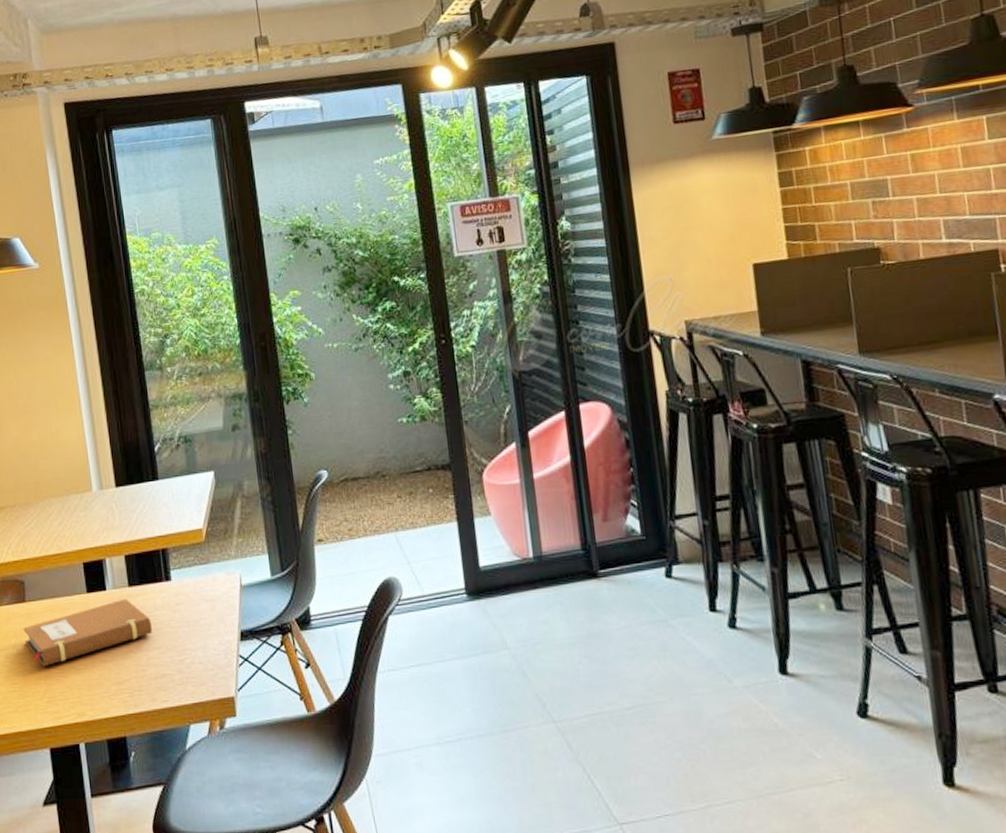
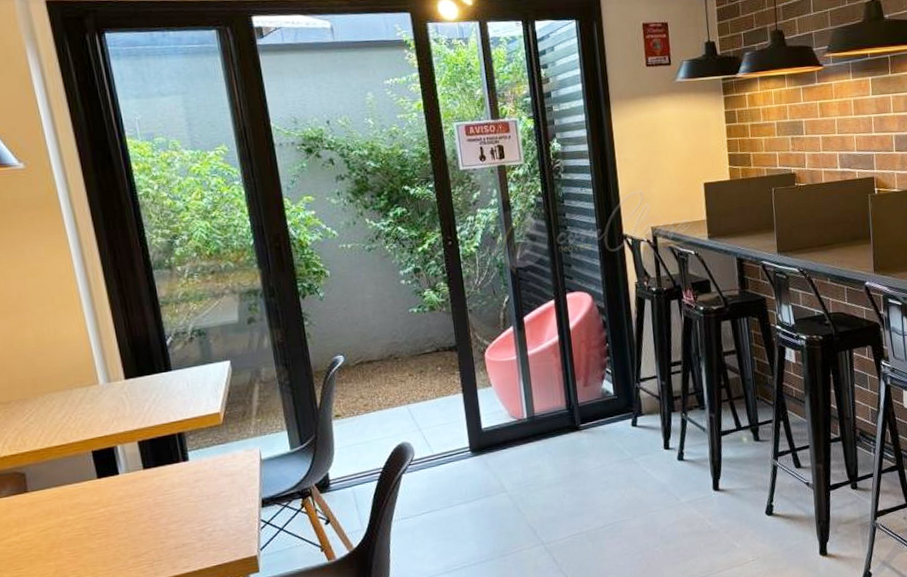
notebook: present [23,598,152,667] -> none [26,480,171,551]

